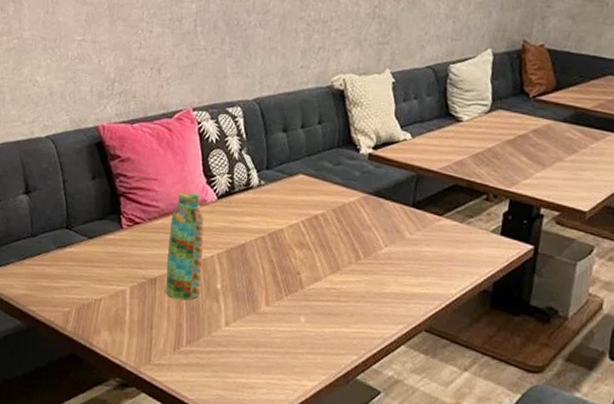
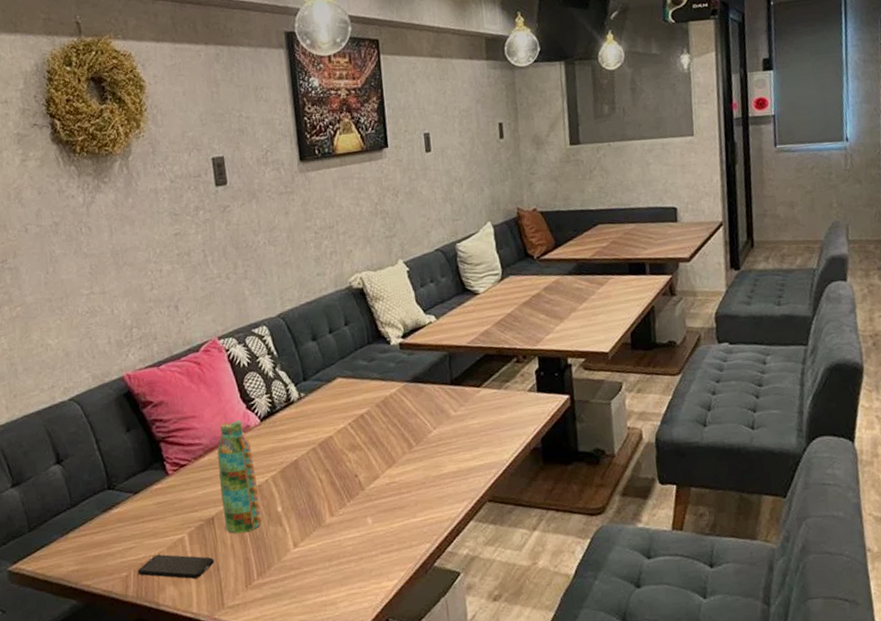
smartphone: none [78,299,149,331] -> present [137,554,214,579]

